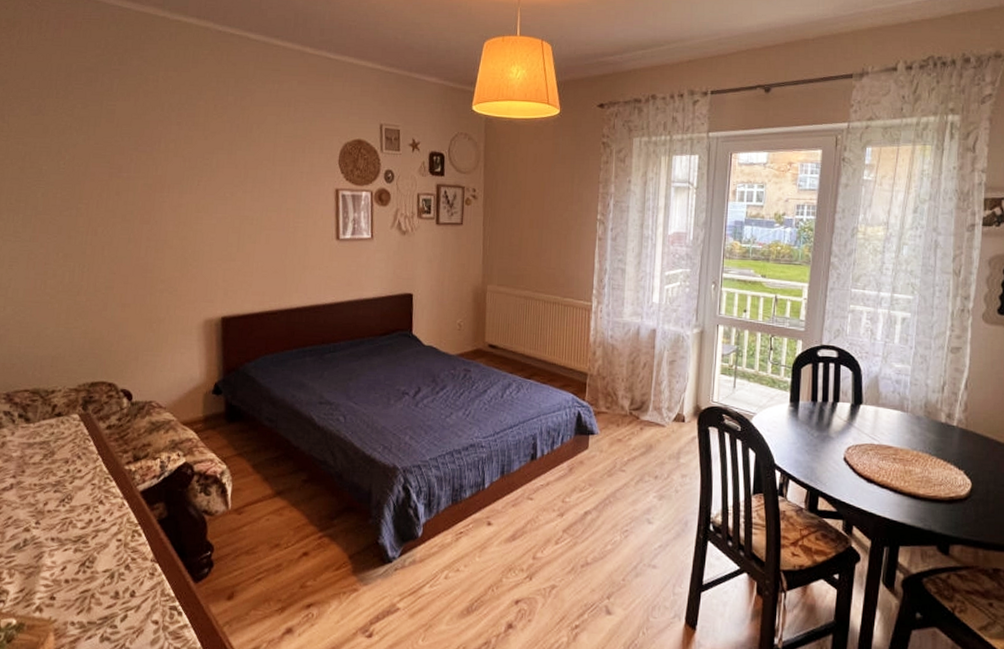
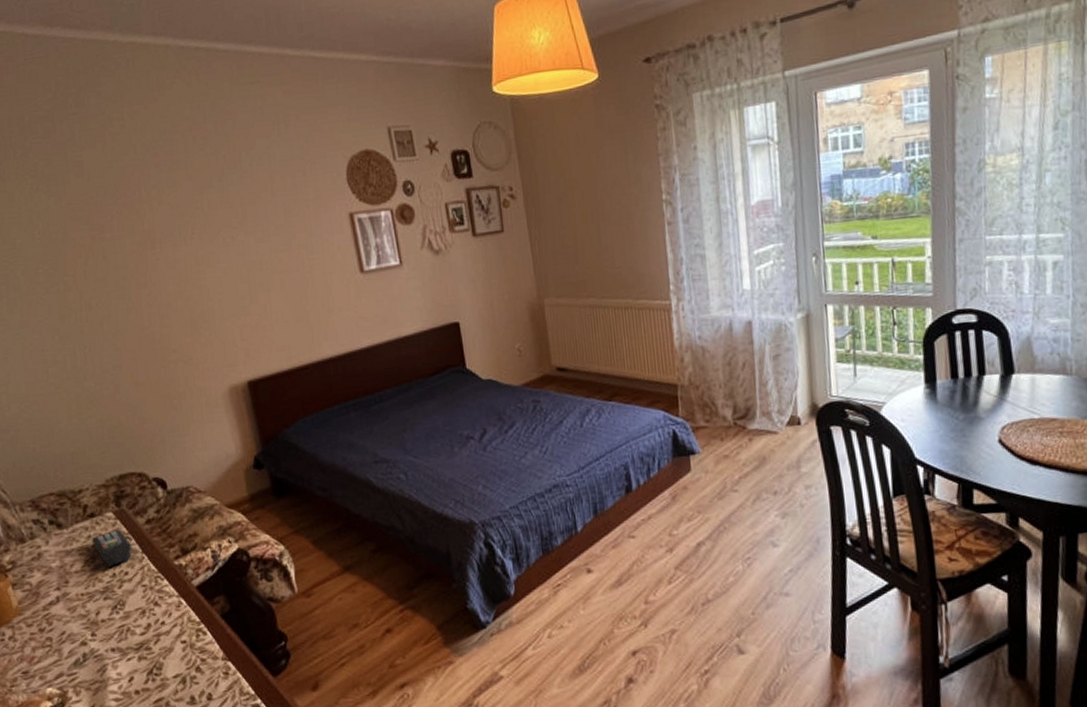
remote control: none [54,430,89,464] -> present [91,529,132,567]

